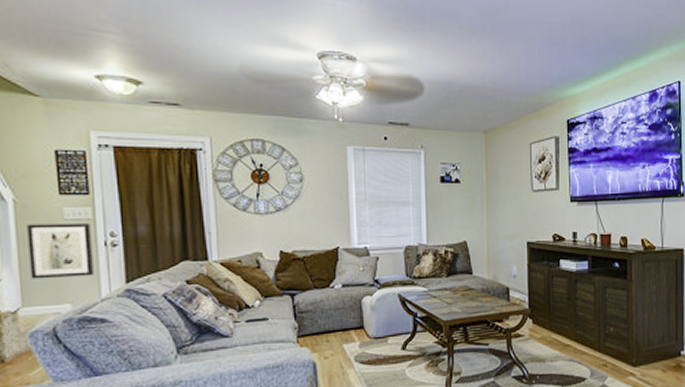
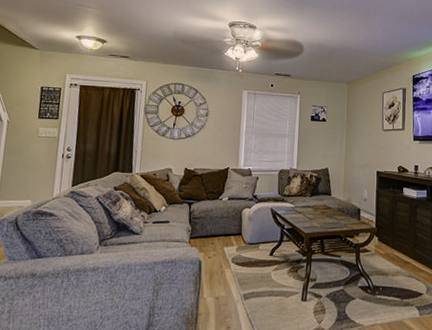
wall art: present [27,223,94,279] -> none [8,139,55,180]

